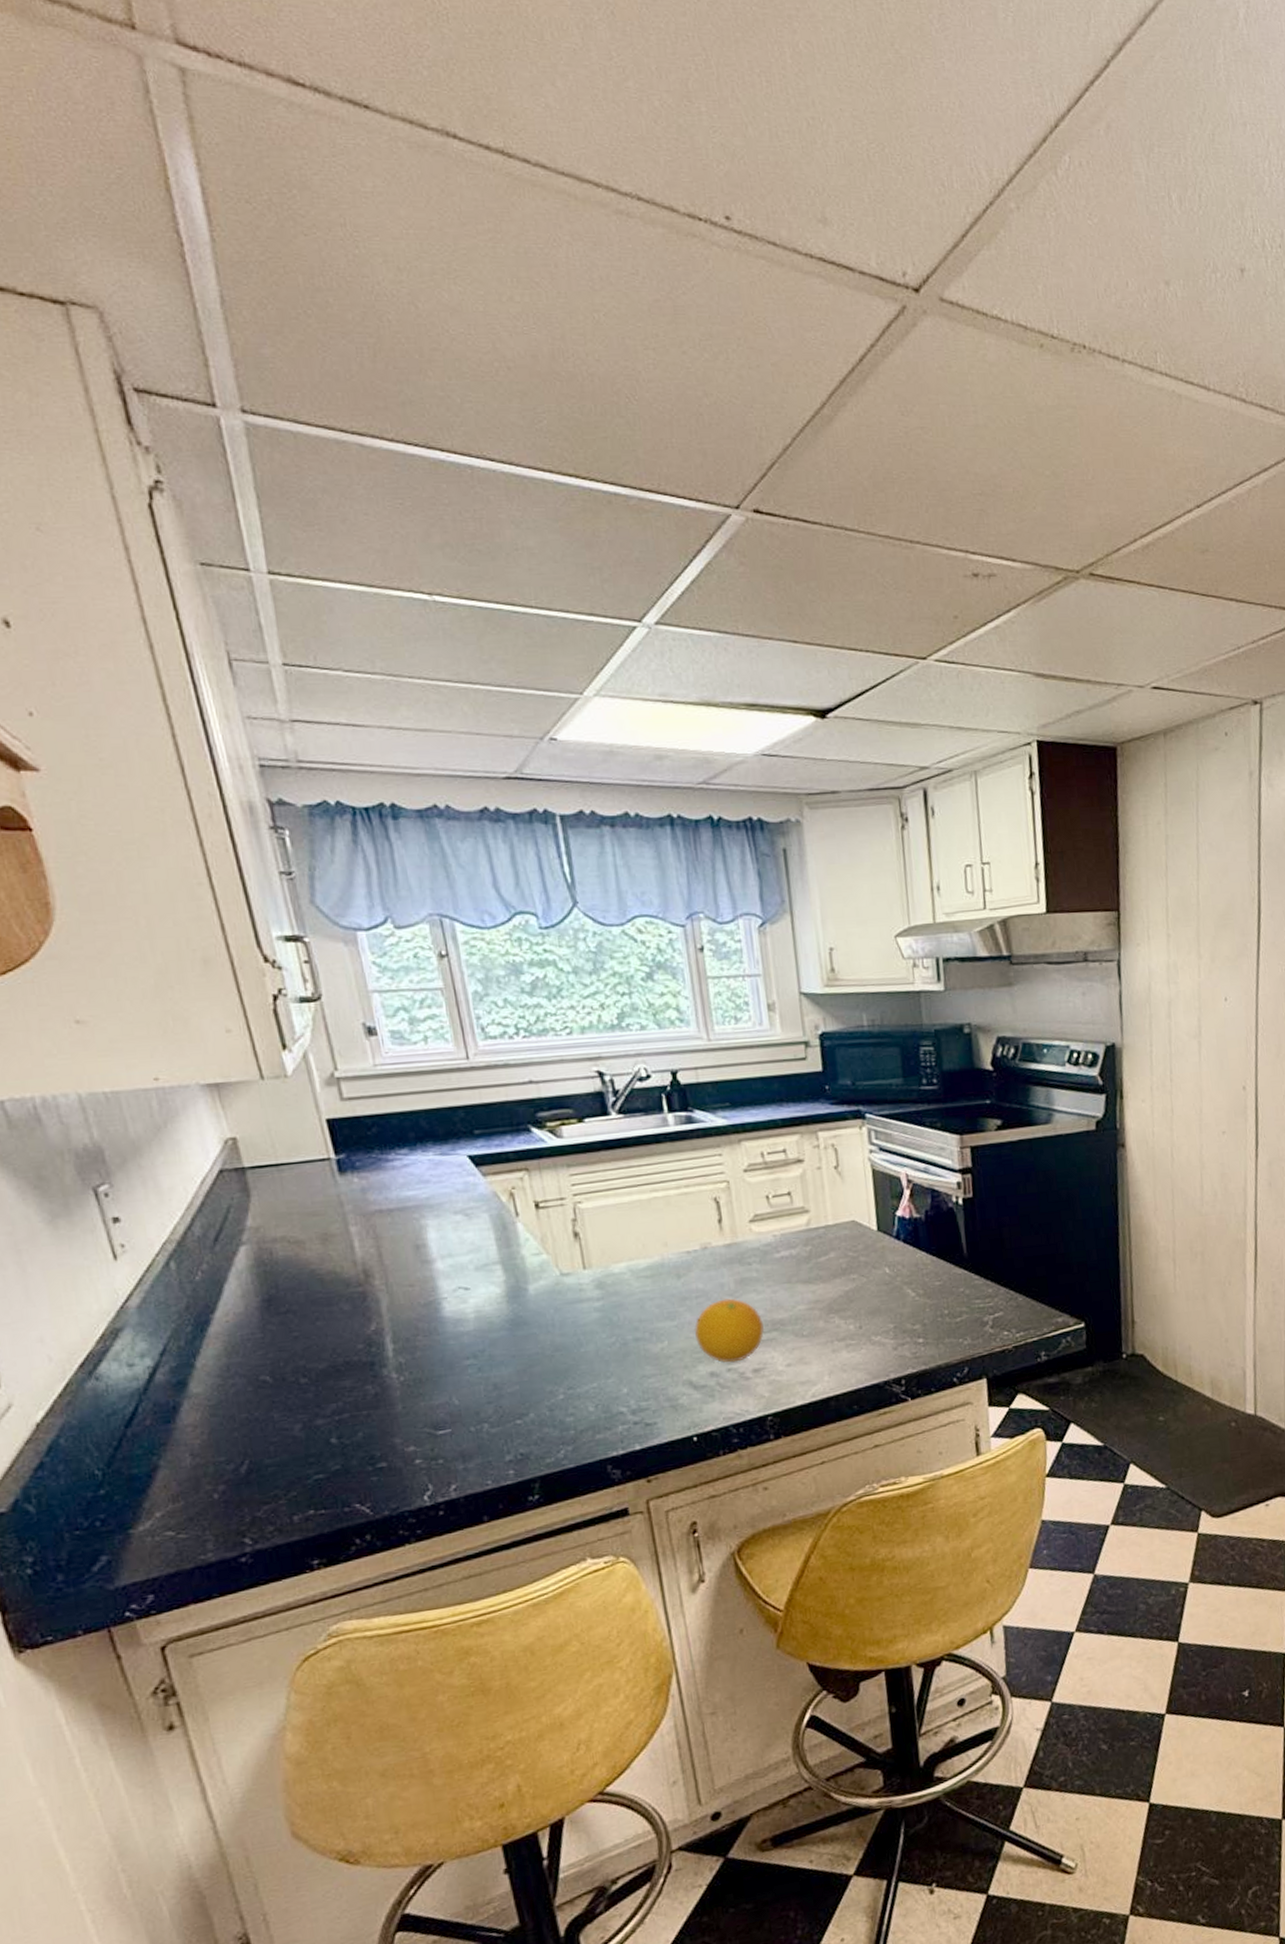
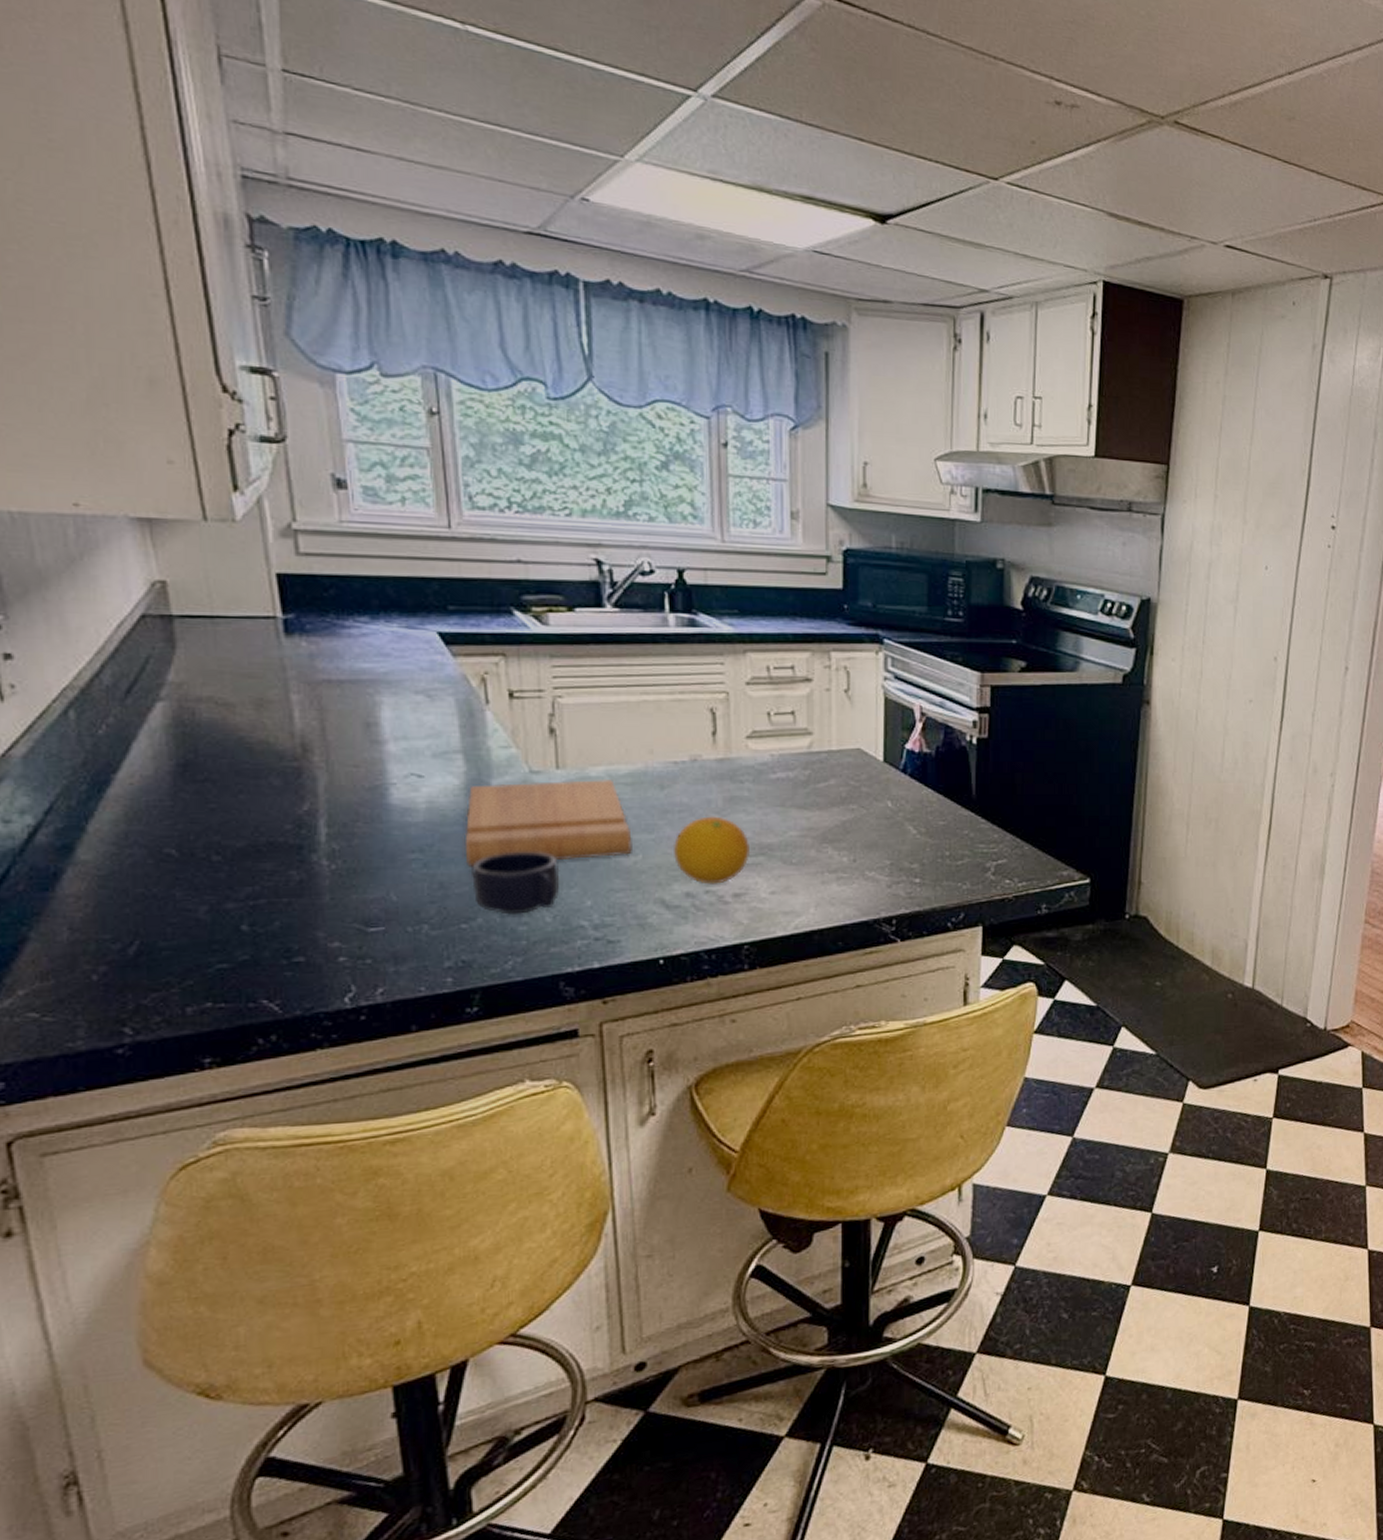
cutting board: none [509,1273,659,1367] -> present [464,778,632,867]
mug: none [520,1347,598,1408] -> present [472,851,560,915]

